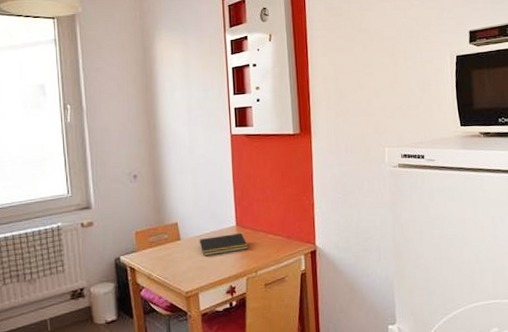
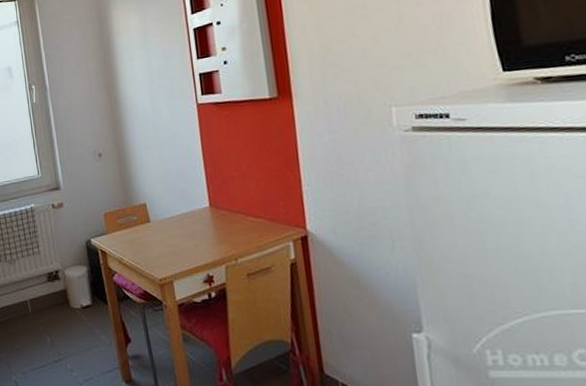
notepad: present [199,233,248,257] -> none [170,215,225,241]

